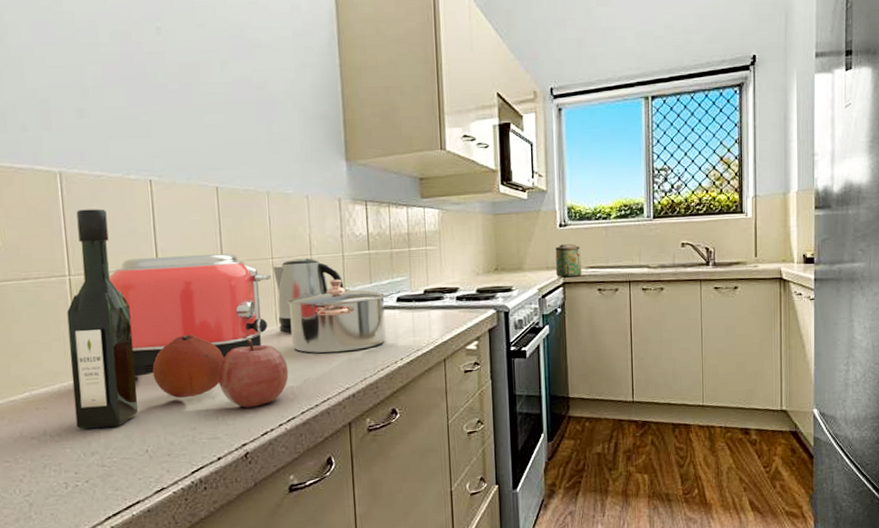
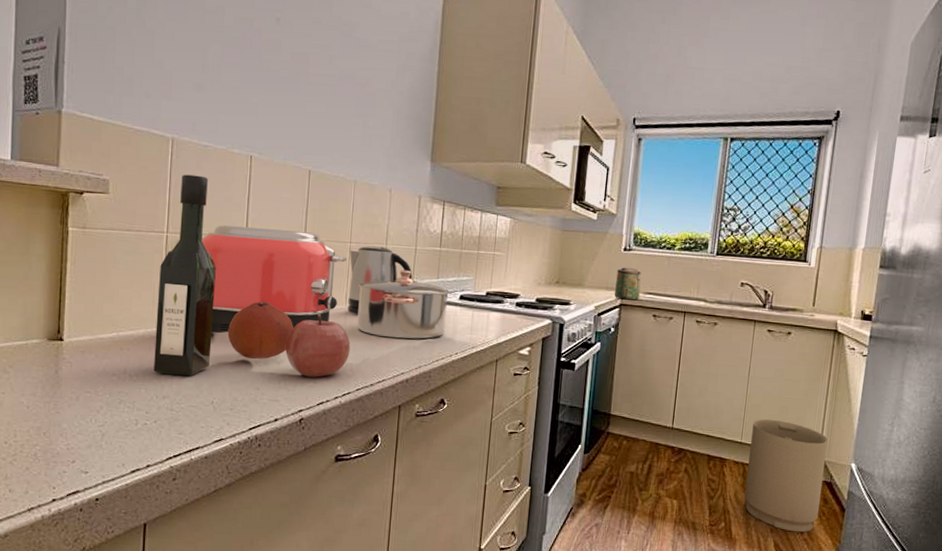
trash can: none [713,377,789,487] -> present [744,419,828,533]

